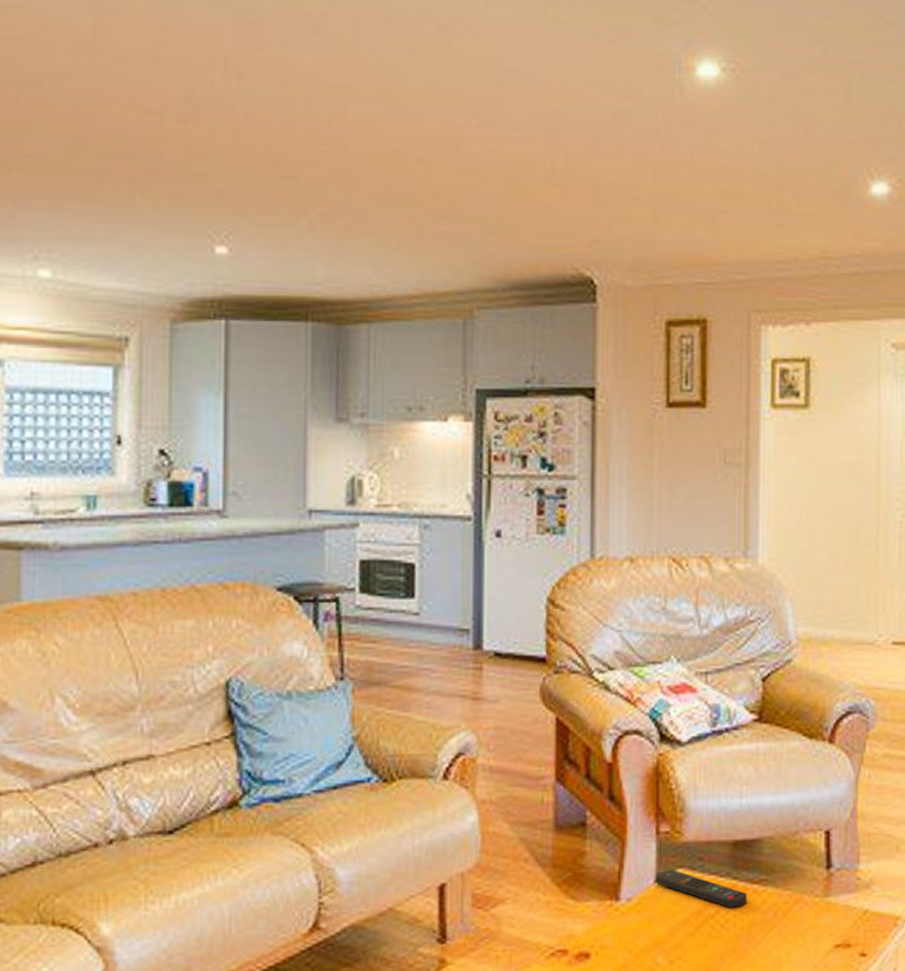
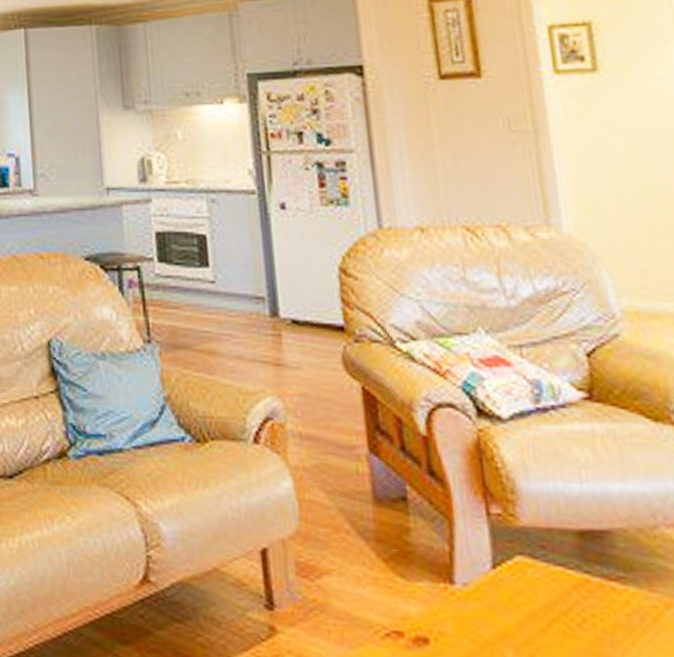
remote control: present [655,869,747,908] -> none [492,555,605,606]

